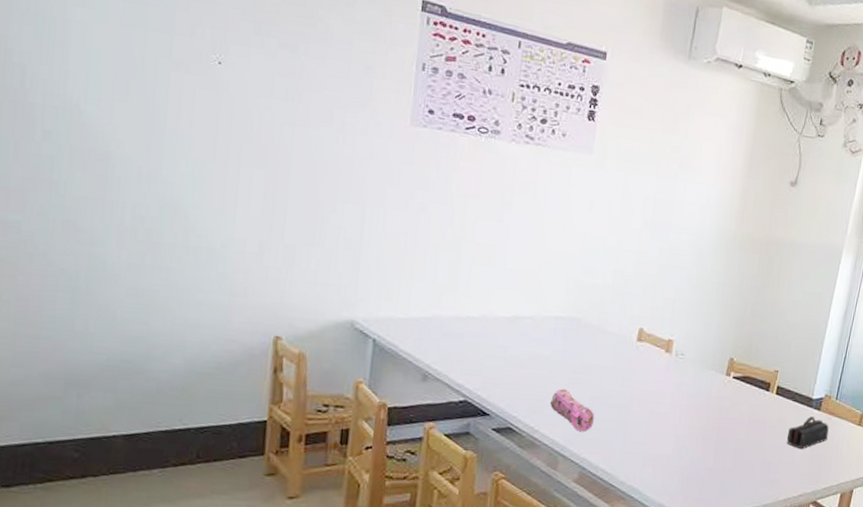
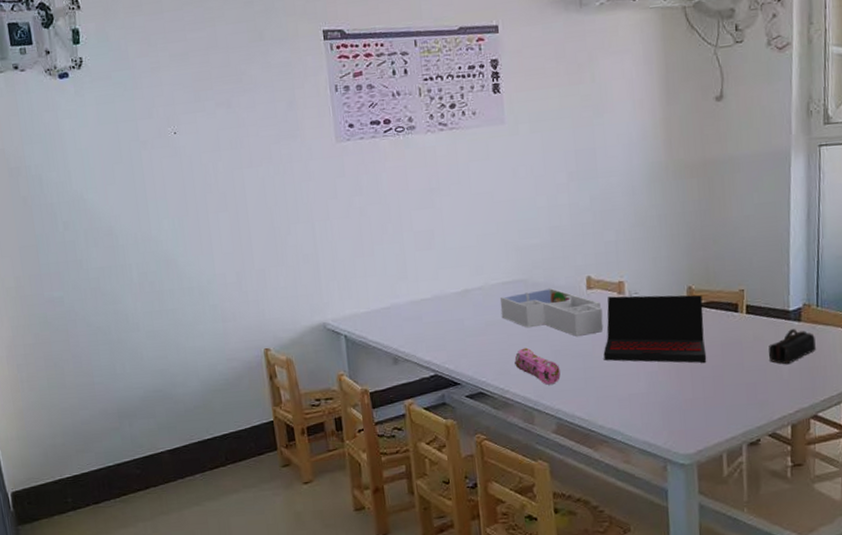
desk organizer: none [547,331,648,387] -> present [500,287,604,336]
laptop: none [638,353,741,434] -> present [603,294,707,363]

